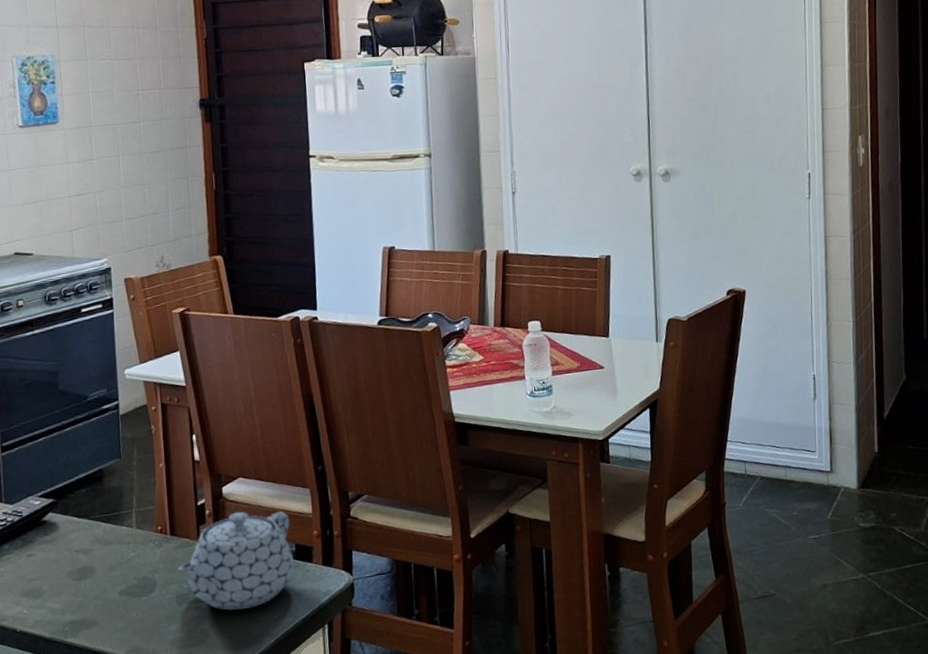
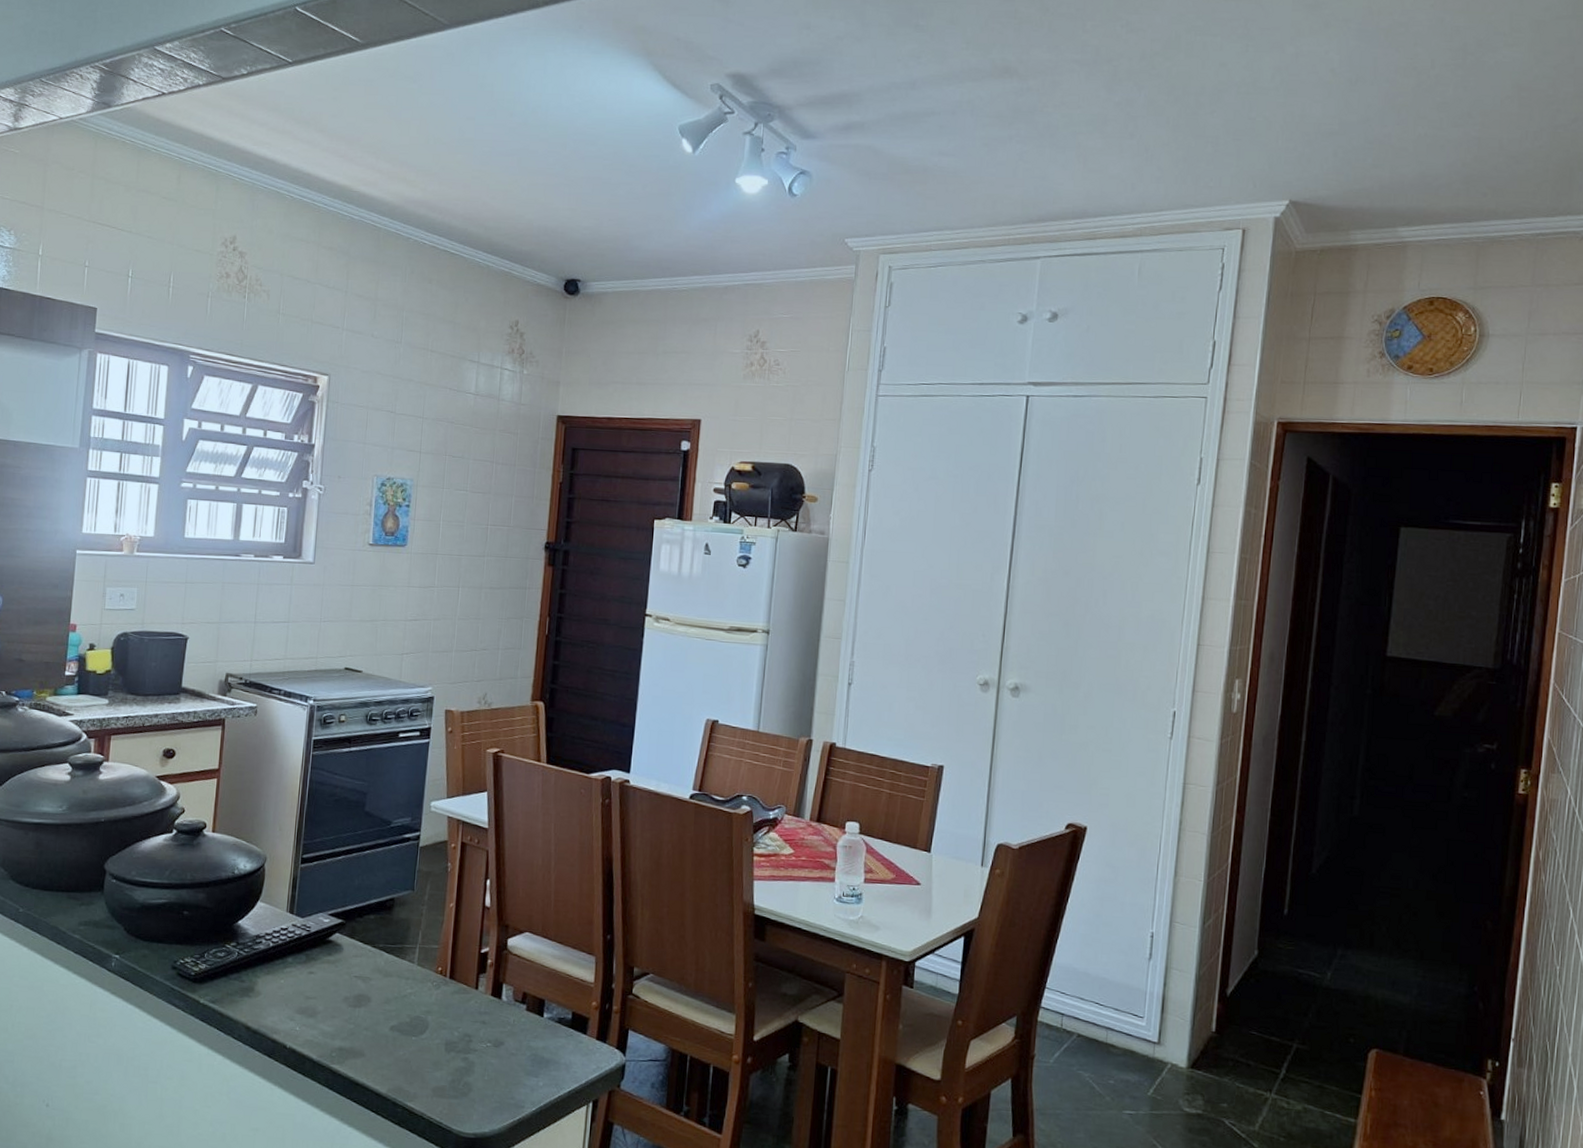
teapot: present [178,511,295,611] -> none [452,967,571,1070]

